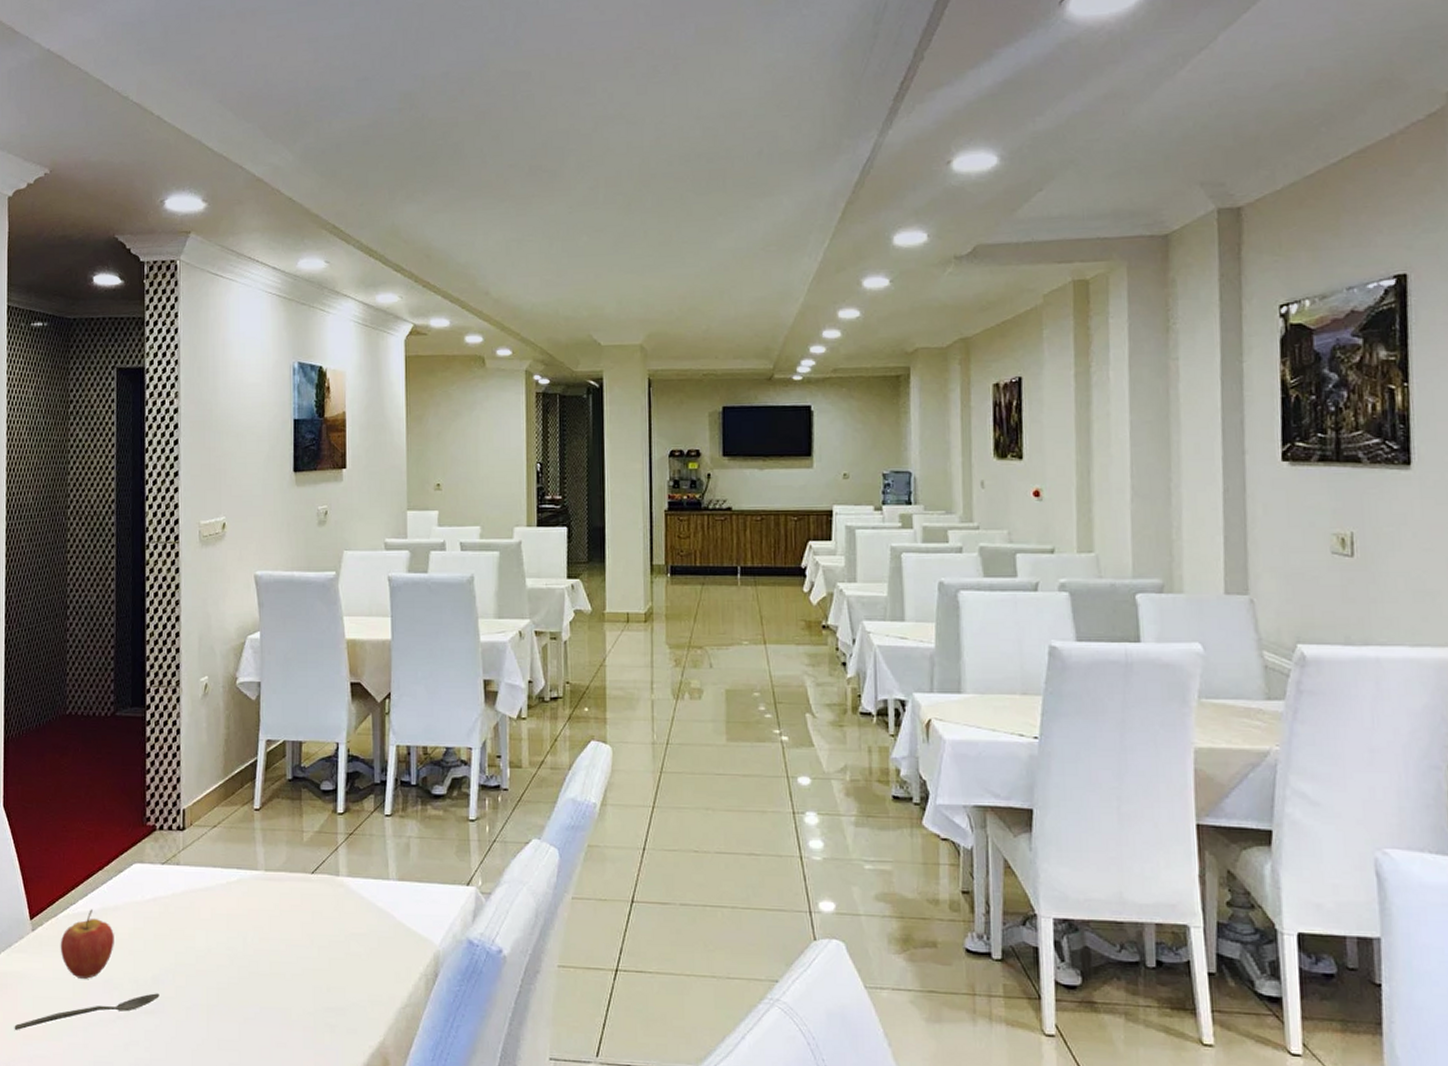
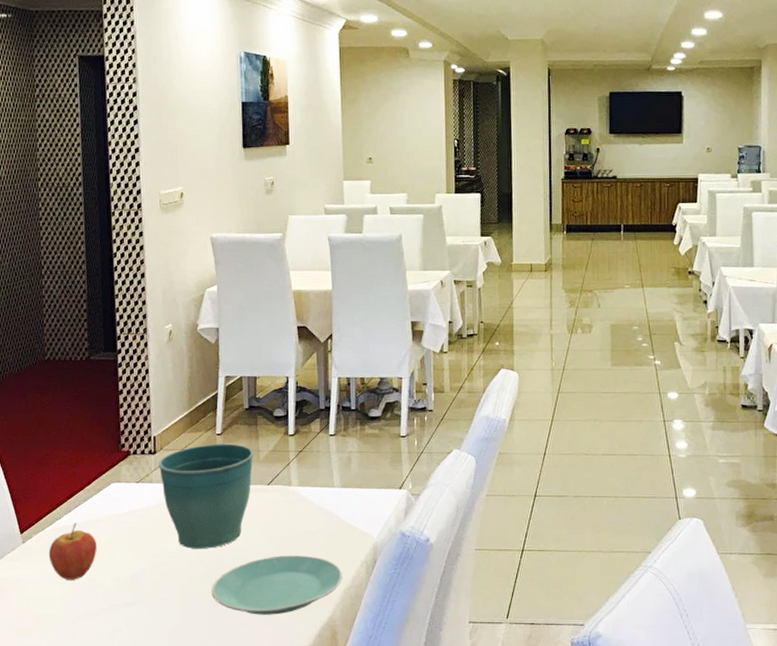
spoon: present [14,993,160,1030] -> none [10,589,139,625]
flower pot: none [187,821,296,948] -> present [158,443,253,549]
plate: none [243,961,397,1035] -> present [212,555,342,615]

